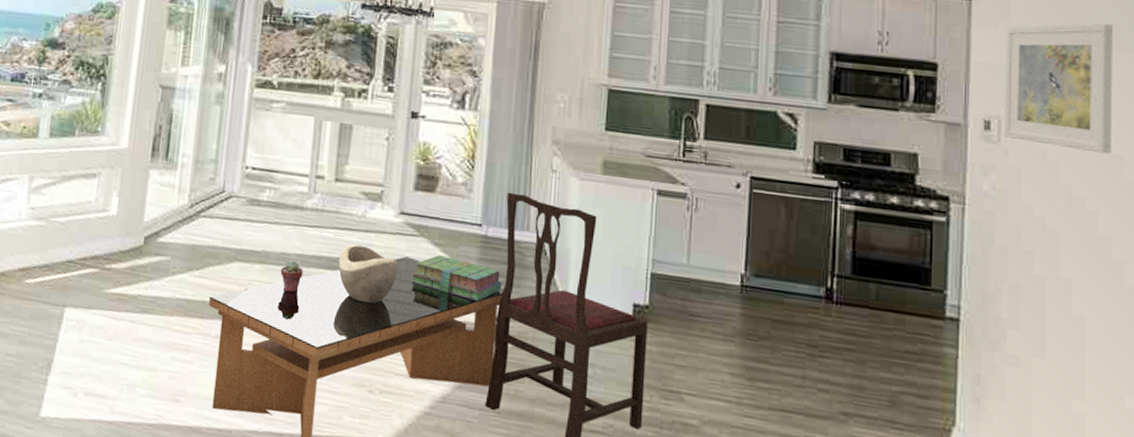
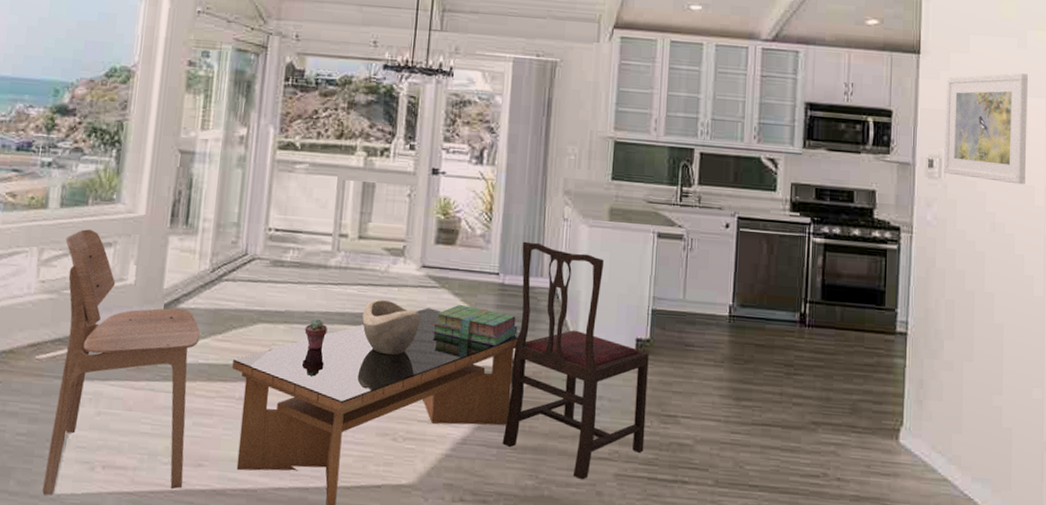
dining chair: none [29,159,178,422] -> present [42,229,200,495]

